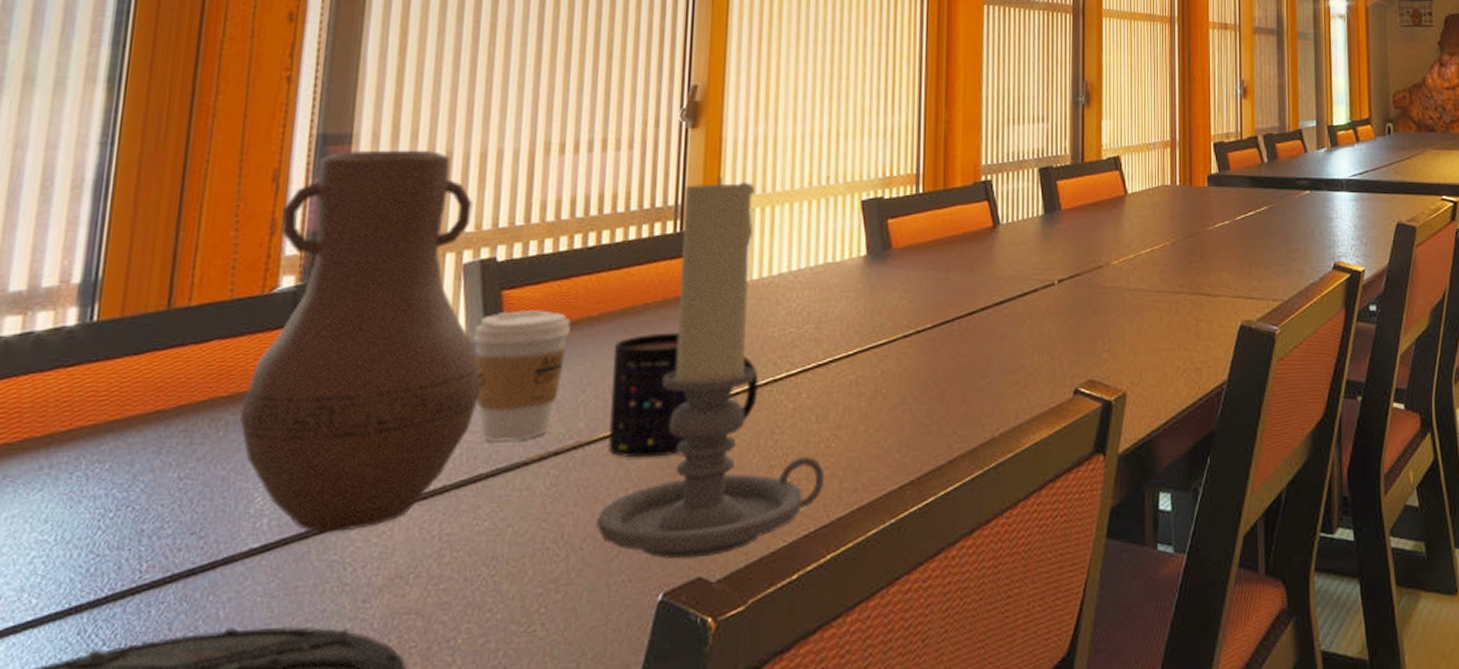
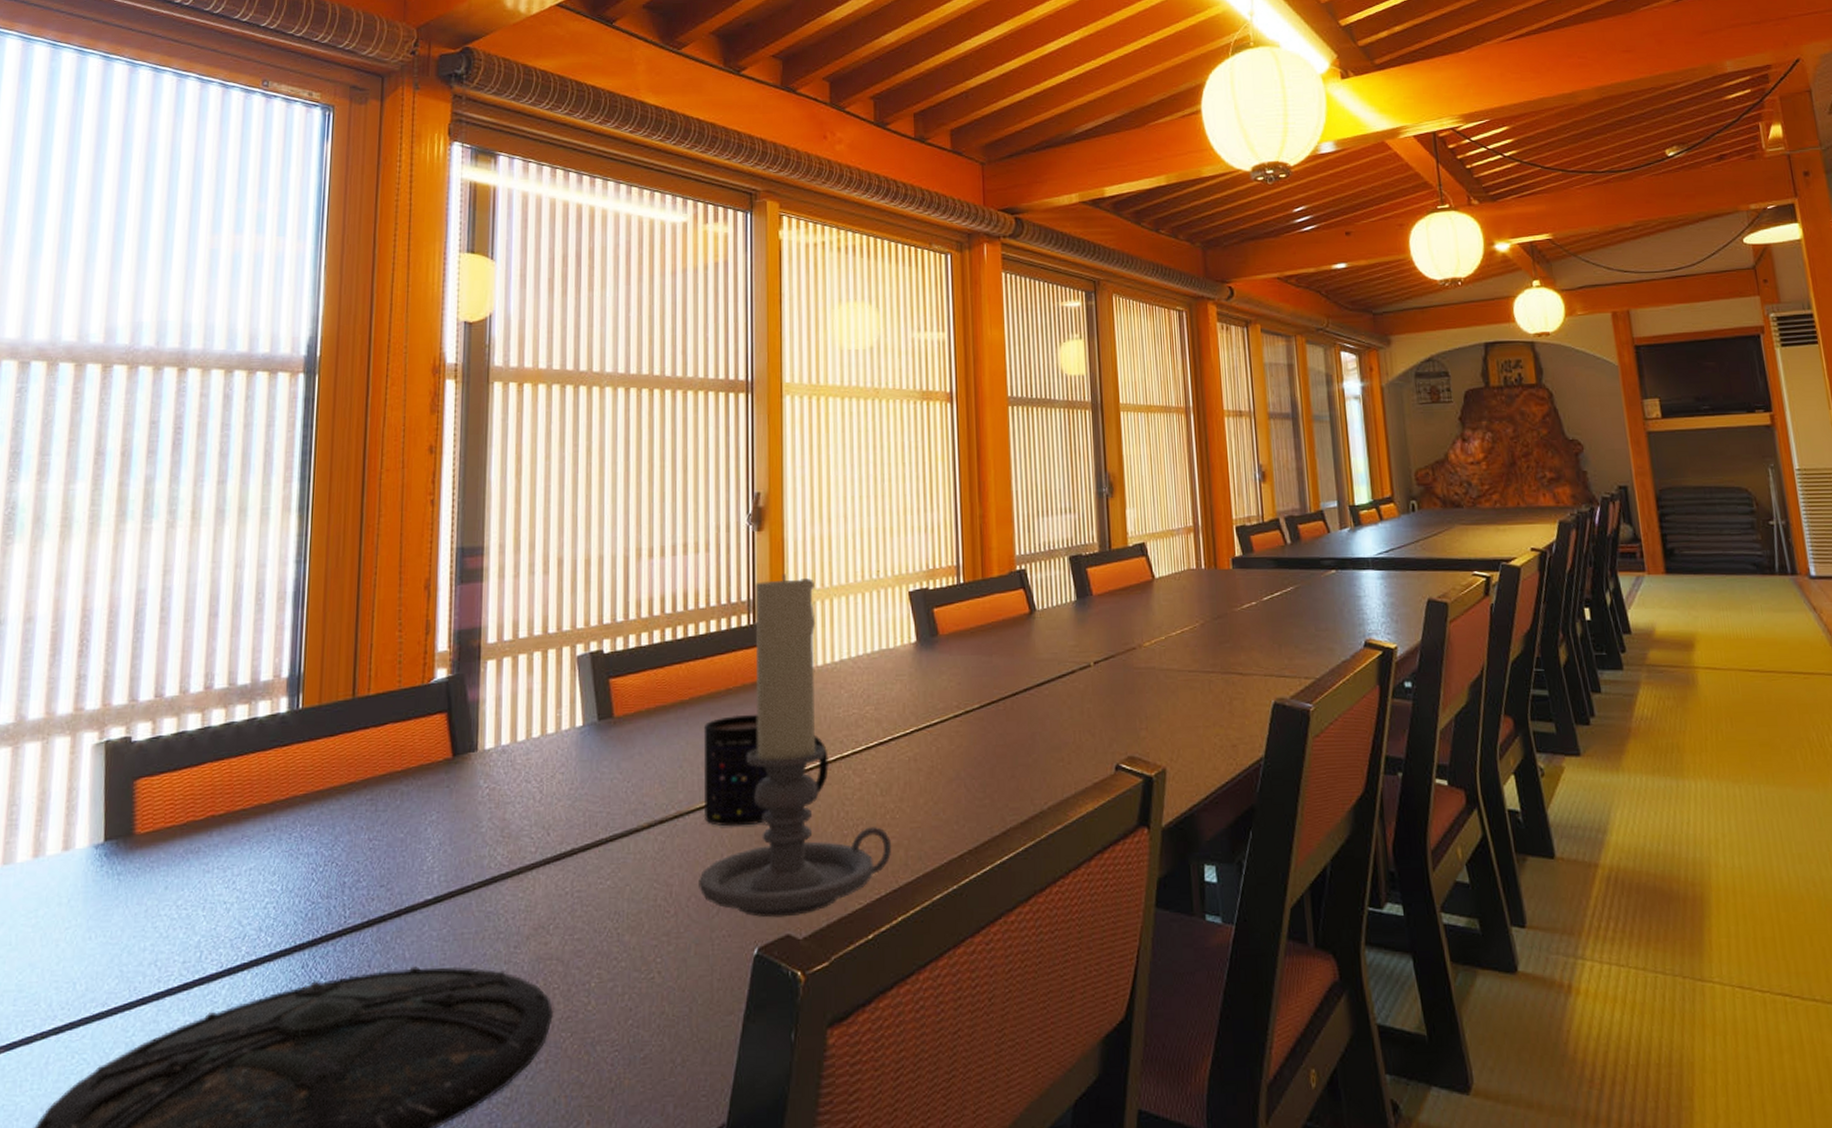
vase: present [239,149,481,532] -> none [411,559,597,887]
coffee cup: present [473,310,571,442] -> none [588,695,667,811]

